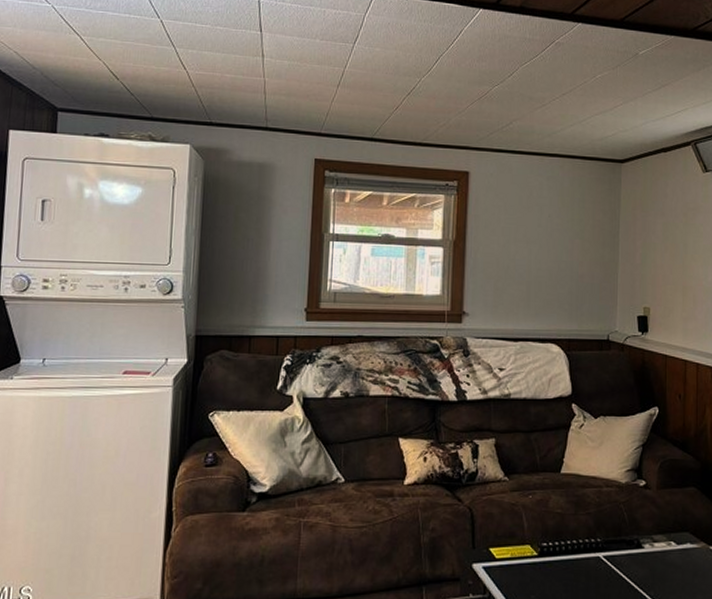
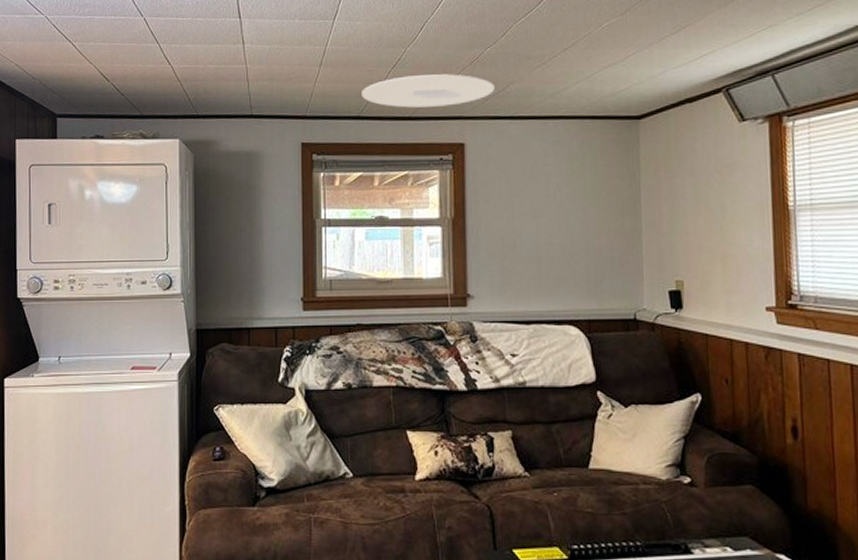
ceiling light: none [376,104,499,136] -> present [362,74,495,108]

